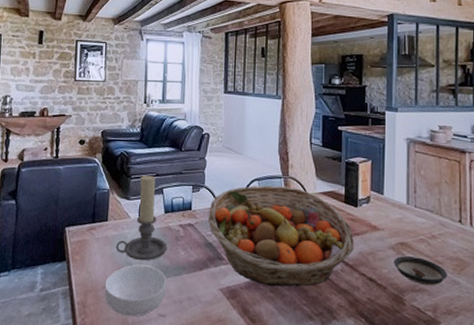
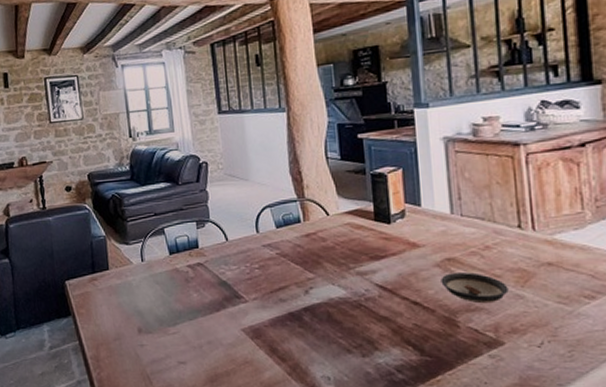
cereal bowl: present [104,264,167,317] -> none [115,312,183,367]
candle holder: present [116,175,167,261] -> none [122,215,178,308]
fruit basket: present [207,185,354,287] -> none [217,210,392,321]

